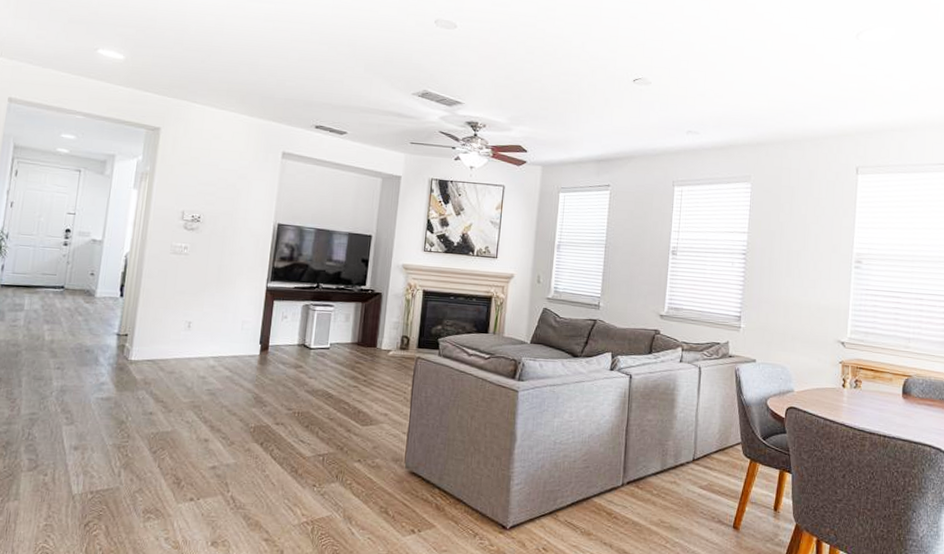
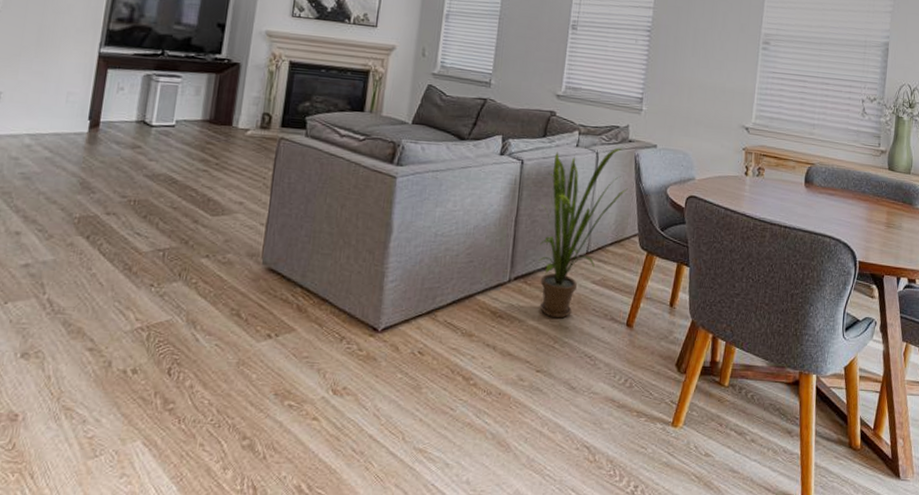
house plant: none [648,362,730,520] -> present [538,148,628,319]

